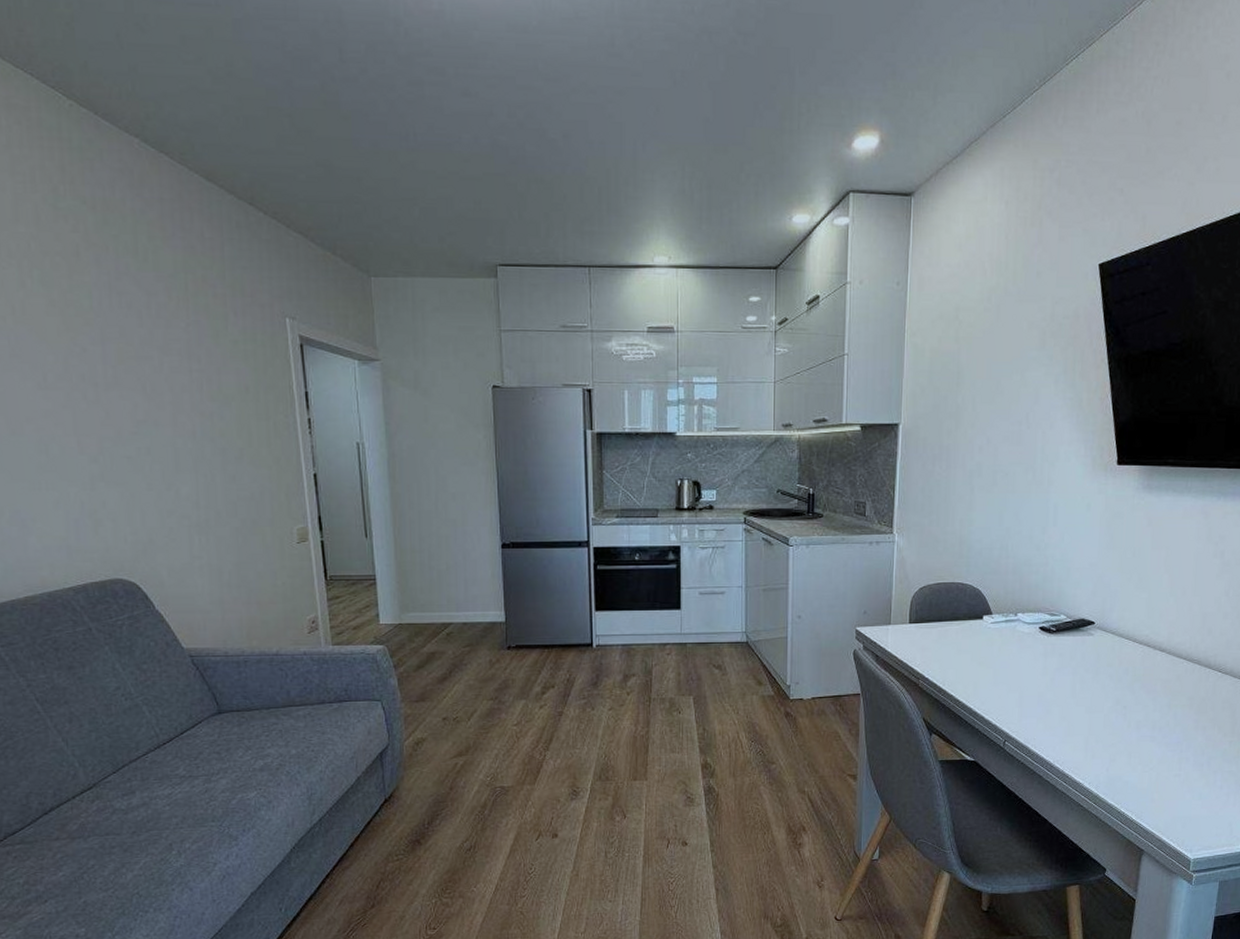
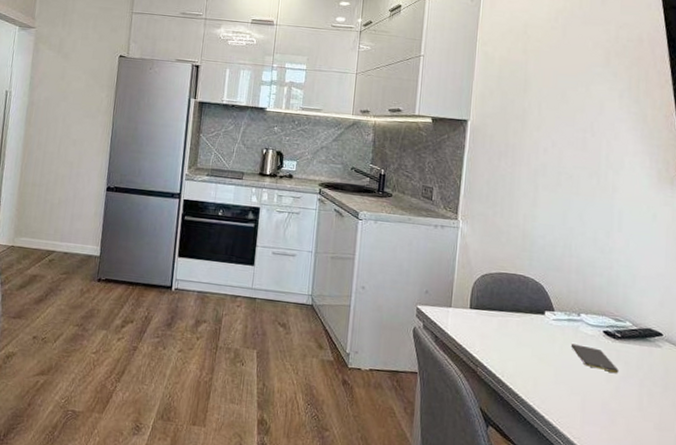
smartphone: none [1009,643,1054,667] -> present [572,344,619,374]

